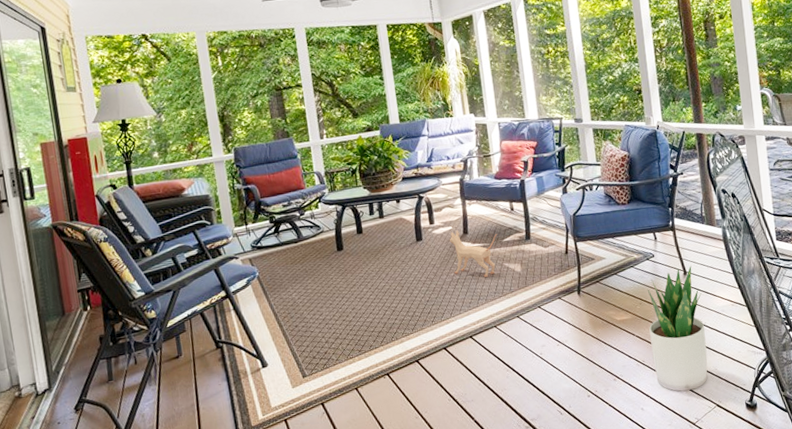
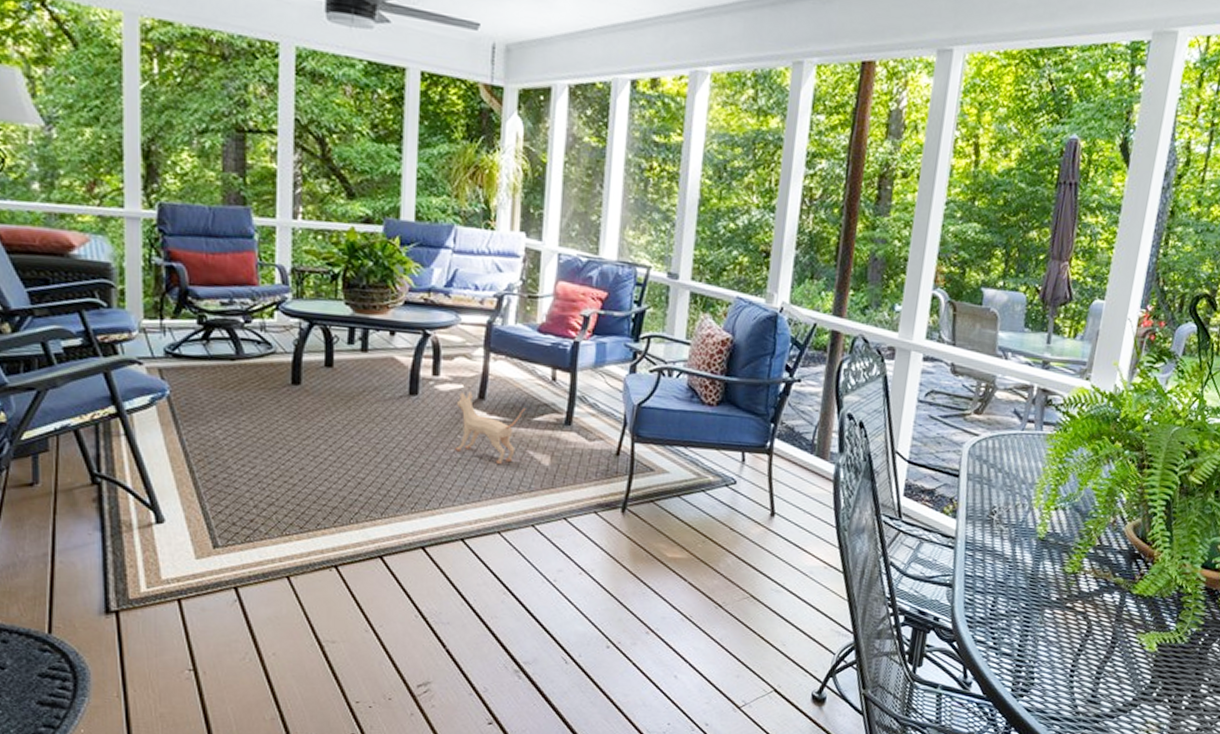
planter: present [647,265,708,392] -> none [703,505,788,665]

